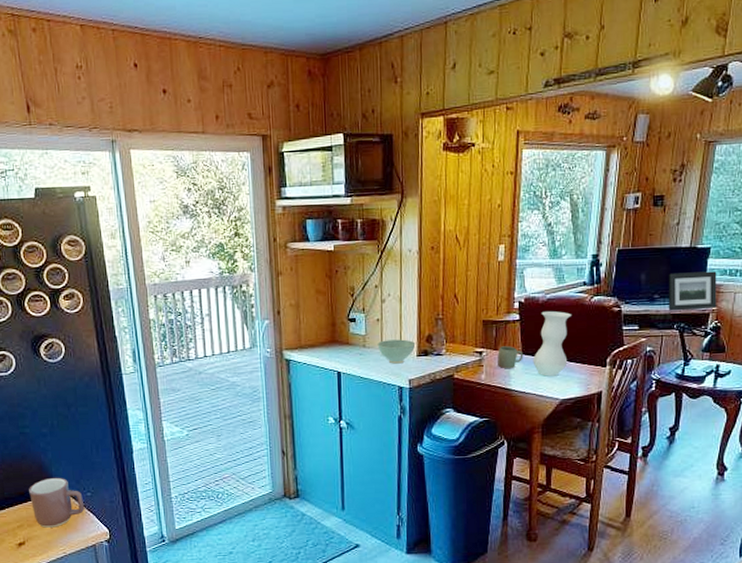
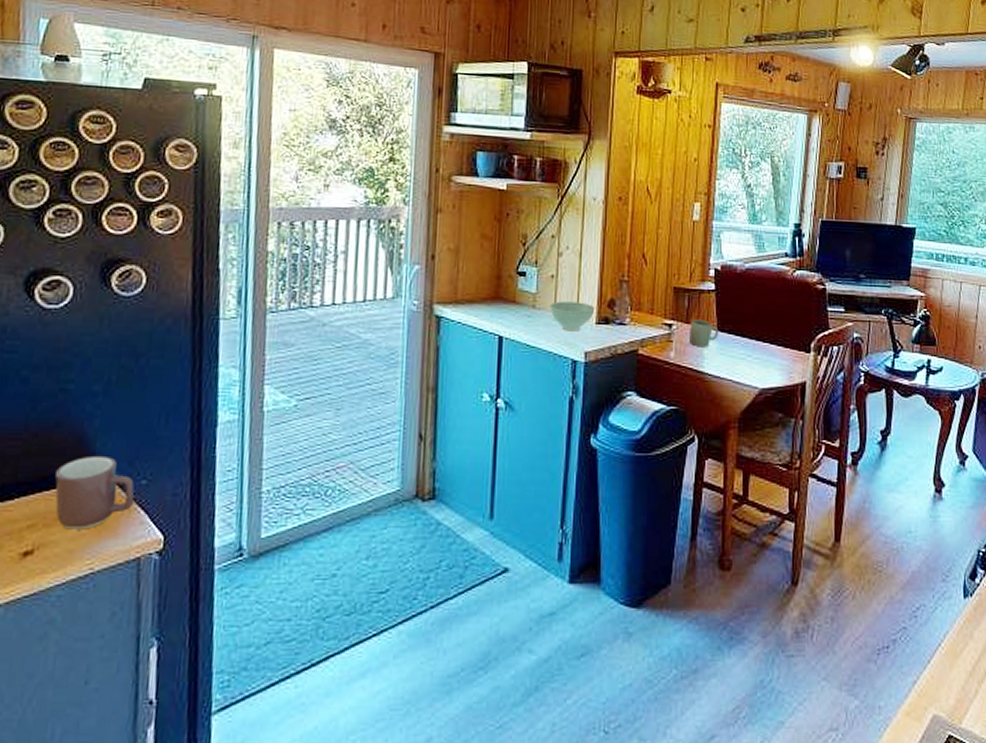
vase: present [533,311,572,377] -> none [729,283,773,361]
picture frame: present [668,271,717,311] -> none [874,252,925,296]

